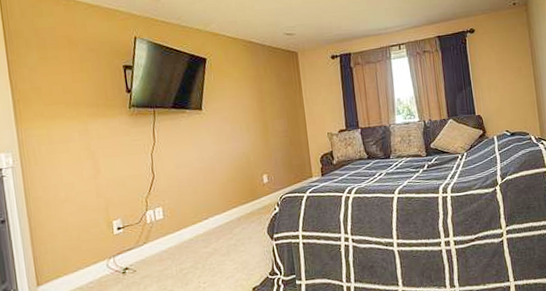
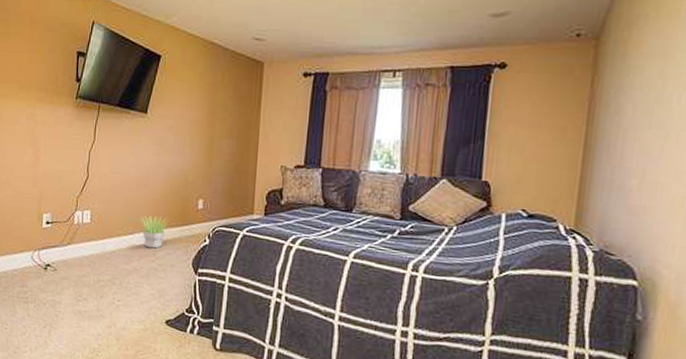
potted plant: none [211,197,240,228] -> present [139,215,169,249]

